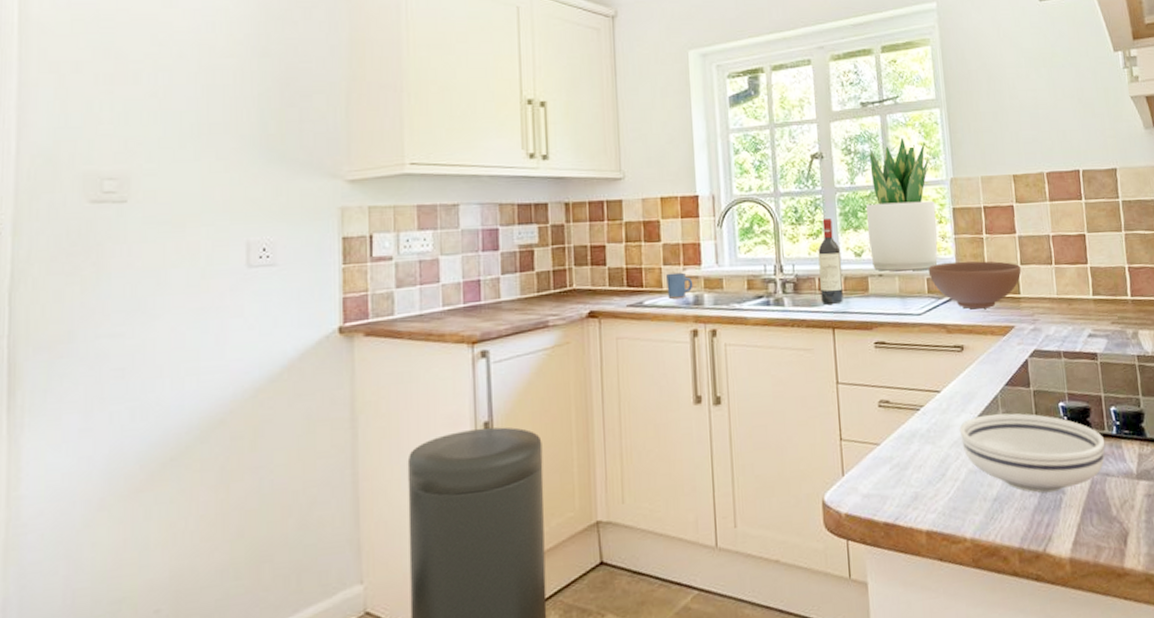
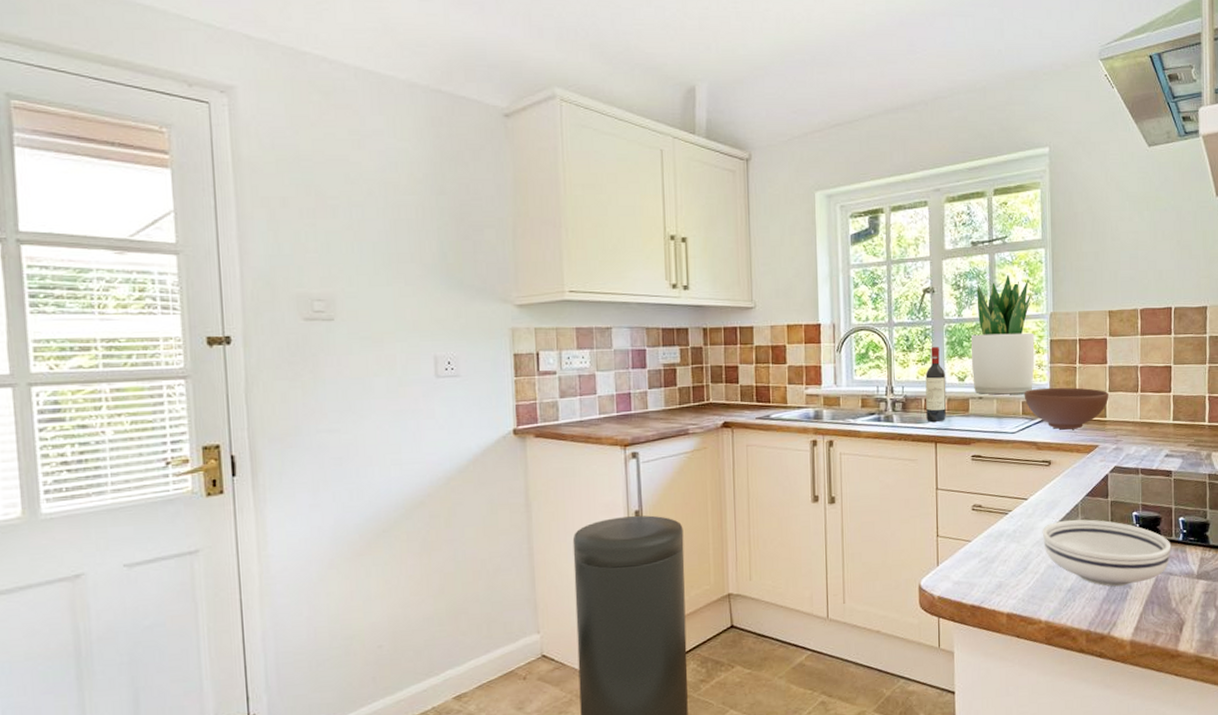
mug: present [666,272,693,299] -> none [791,391,814,413]

